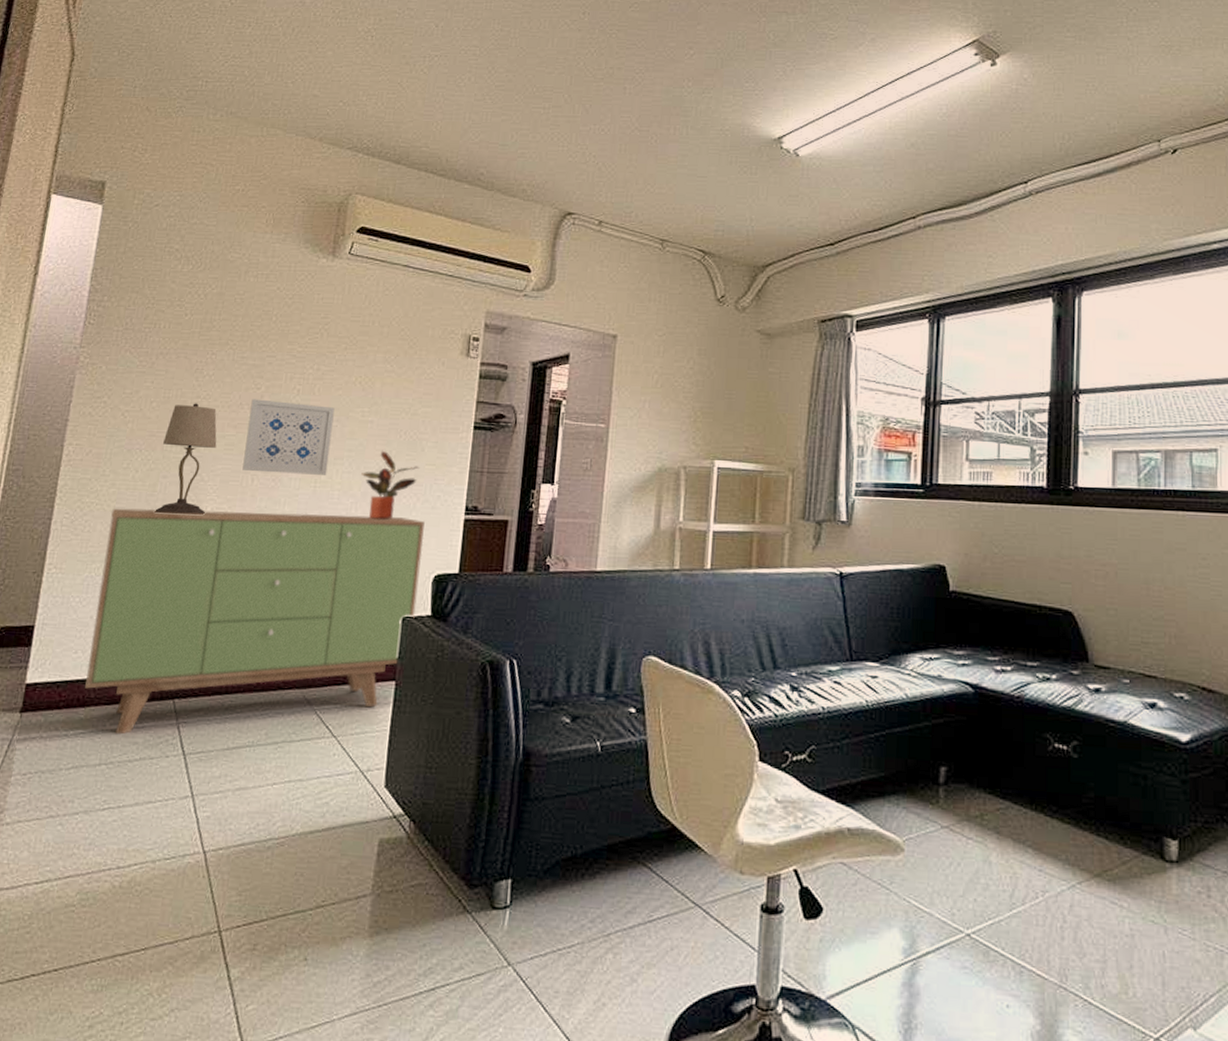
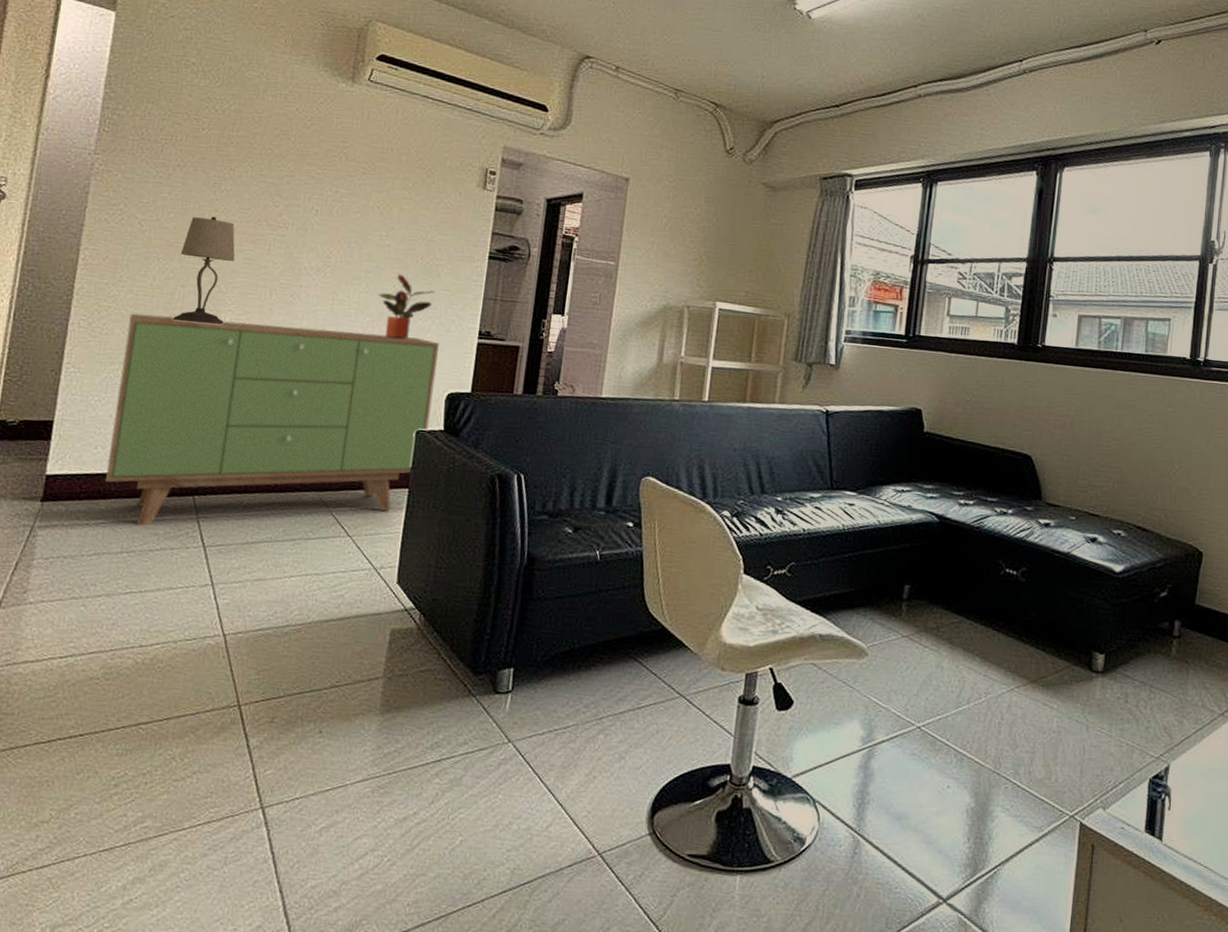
wall art: present [242,399,335,475] -> none [261,216,353,294]

